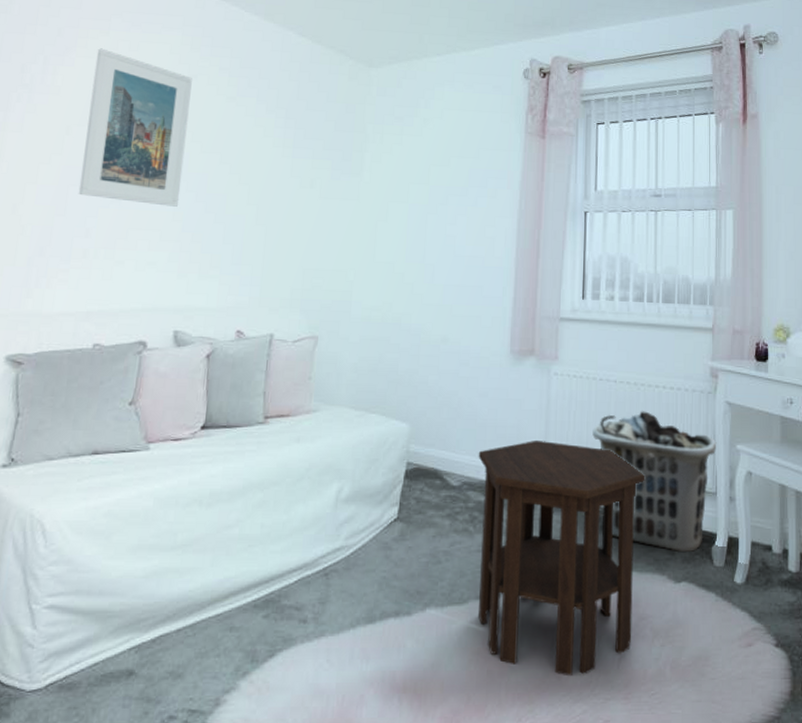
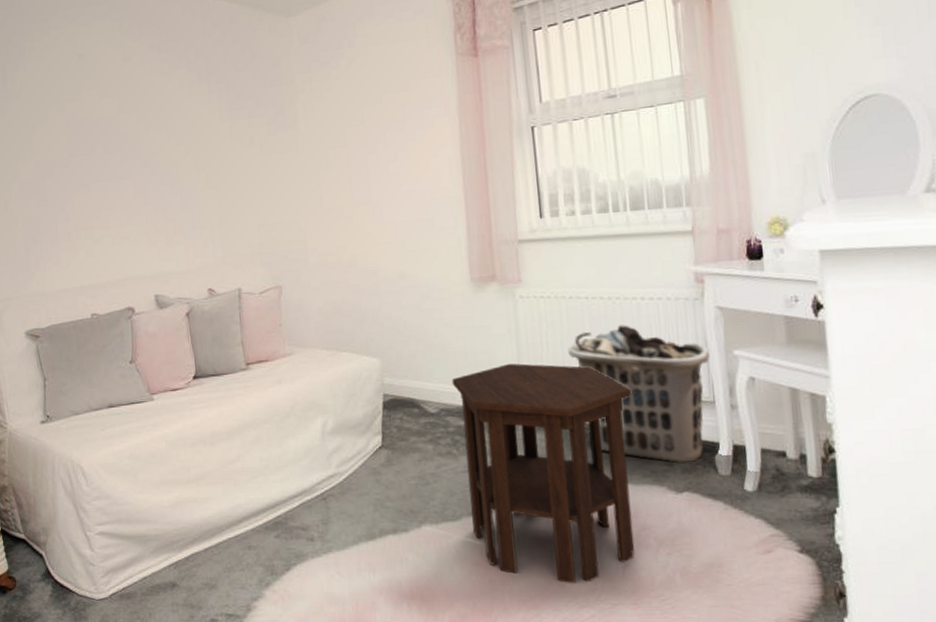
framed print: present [78,48,192,207] -> none [43,48,138,186]

